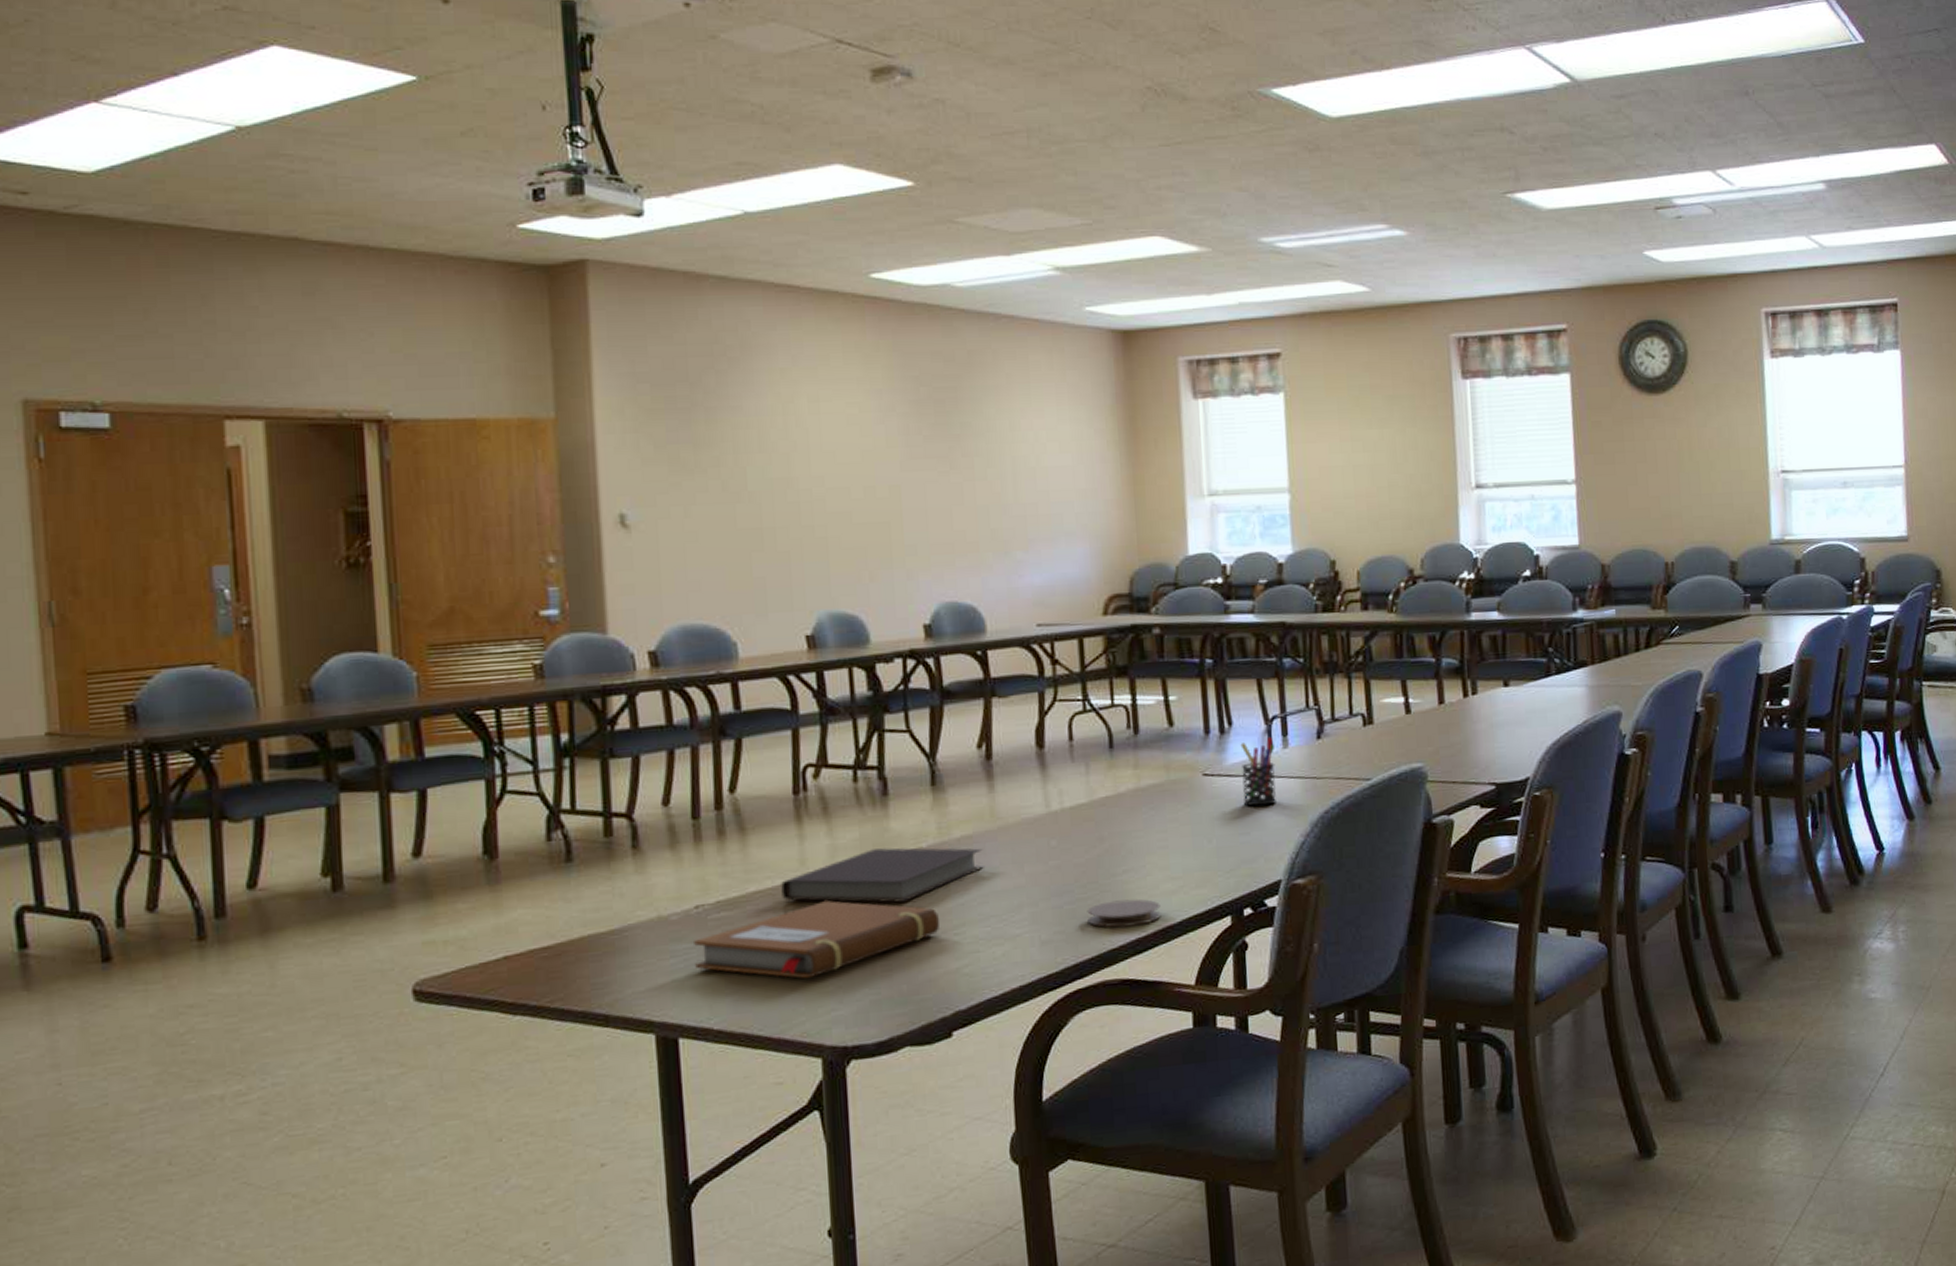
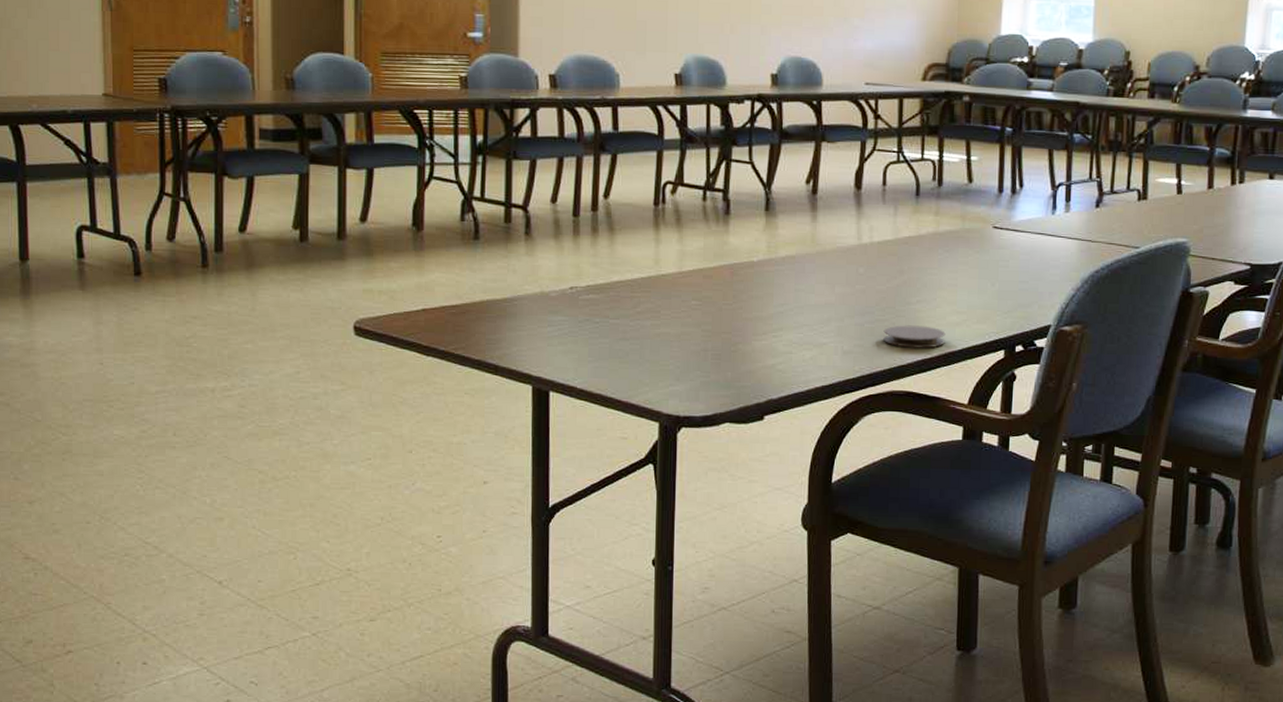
notebook: present [694,901,941,979] -> none [567,296,763,357]
notebook: present [781,847,984,903] -> none [638,258,803,304]
pen holder: present [1240,736,1276,807] -> none [1025,200,1059,260]

